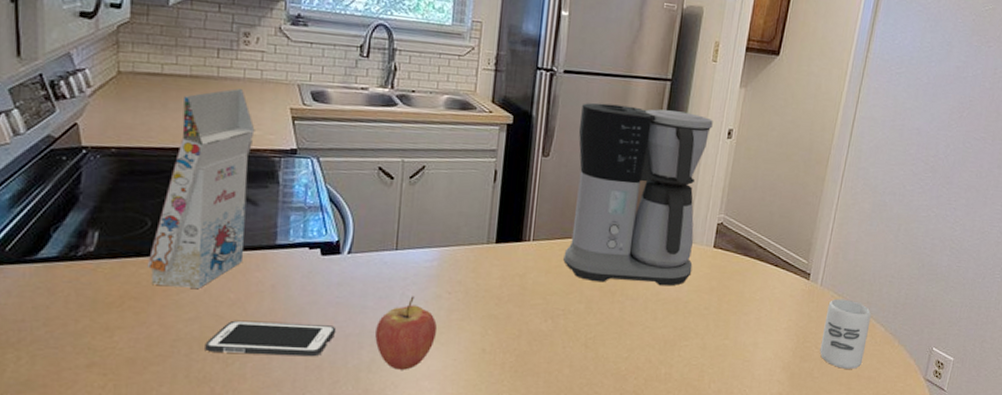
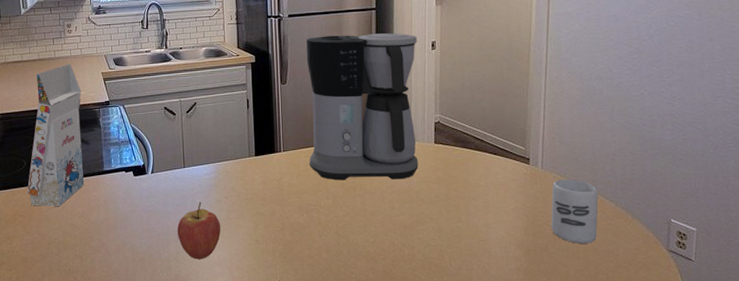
cell phone: present [205,320,335,357] -> none [67,227,150,252]

